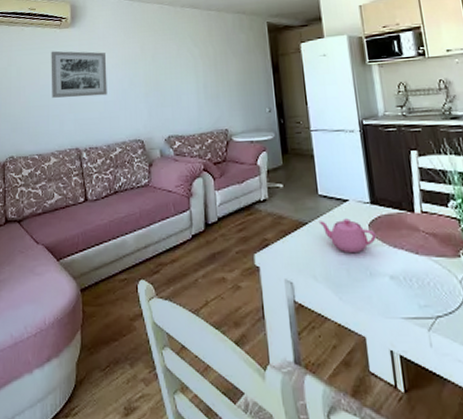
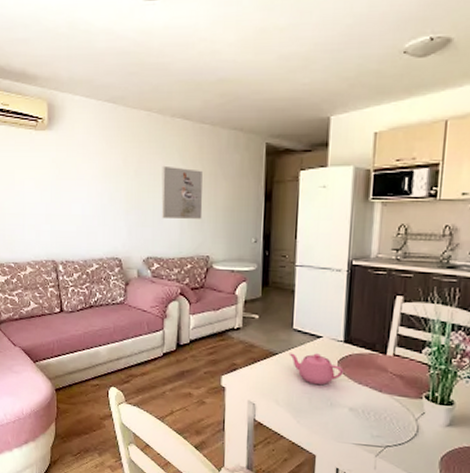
wall art: present [51,50,107,98] -> none [26,155,86,209]
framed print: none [176,49,218,98] -> present [161,165,204,220]

